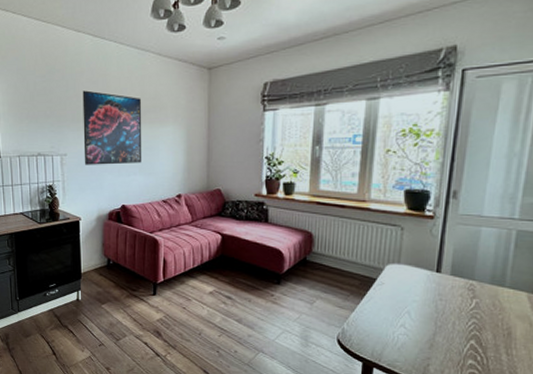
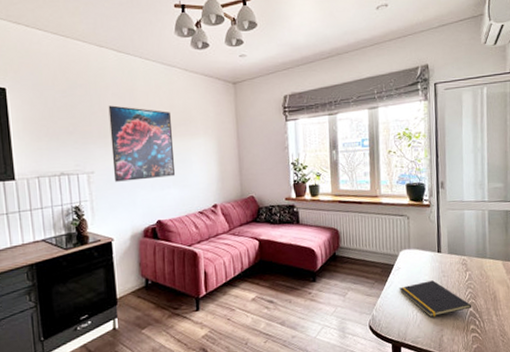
notepad: none [379,302,473,343] -> present [399,280,471,318]

